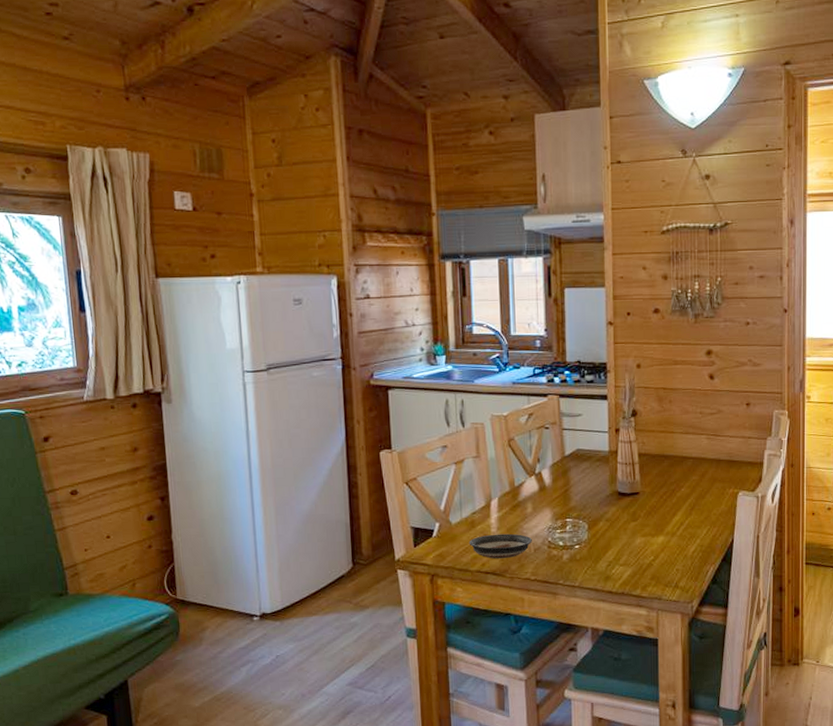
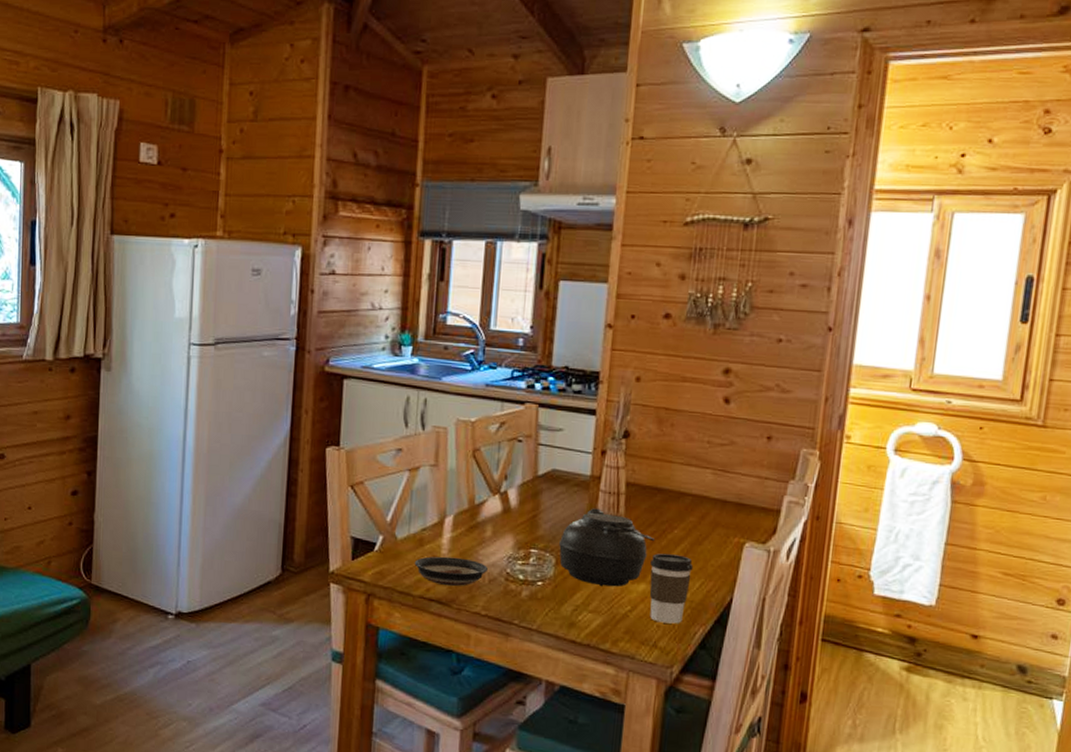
teapot: none [589,478,667,543] -> present [559,508,656,587]
coffee cup: none [665,509,700,567] -> present [649,553,694,624]

